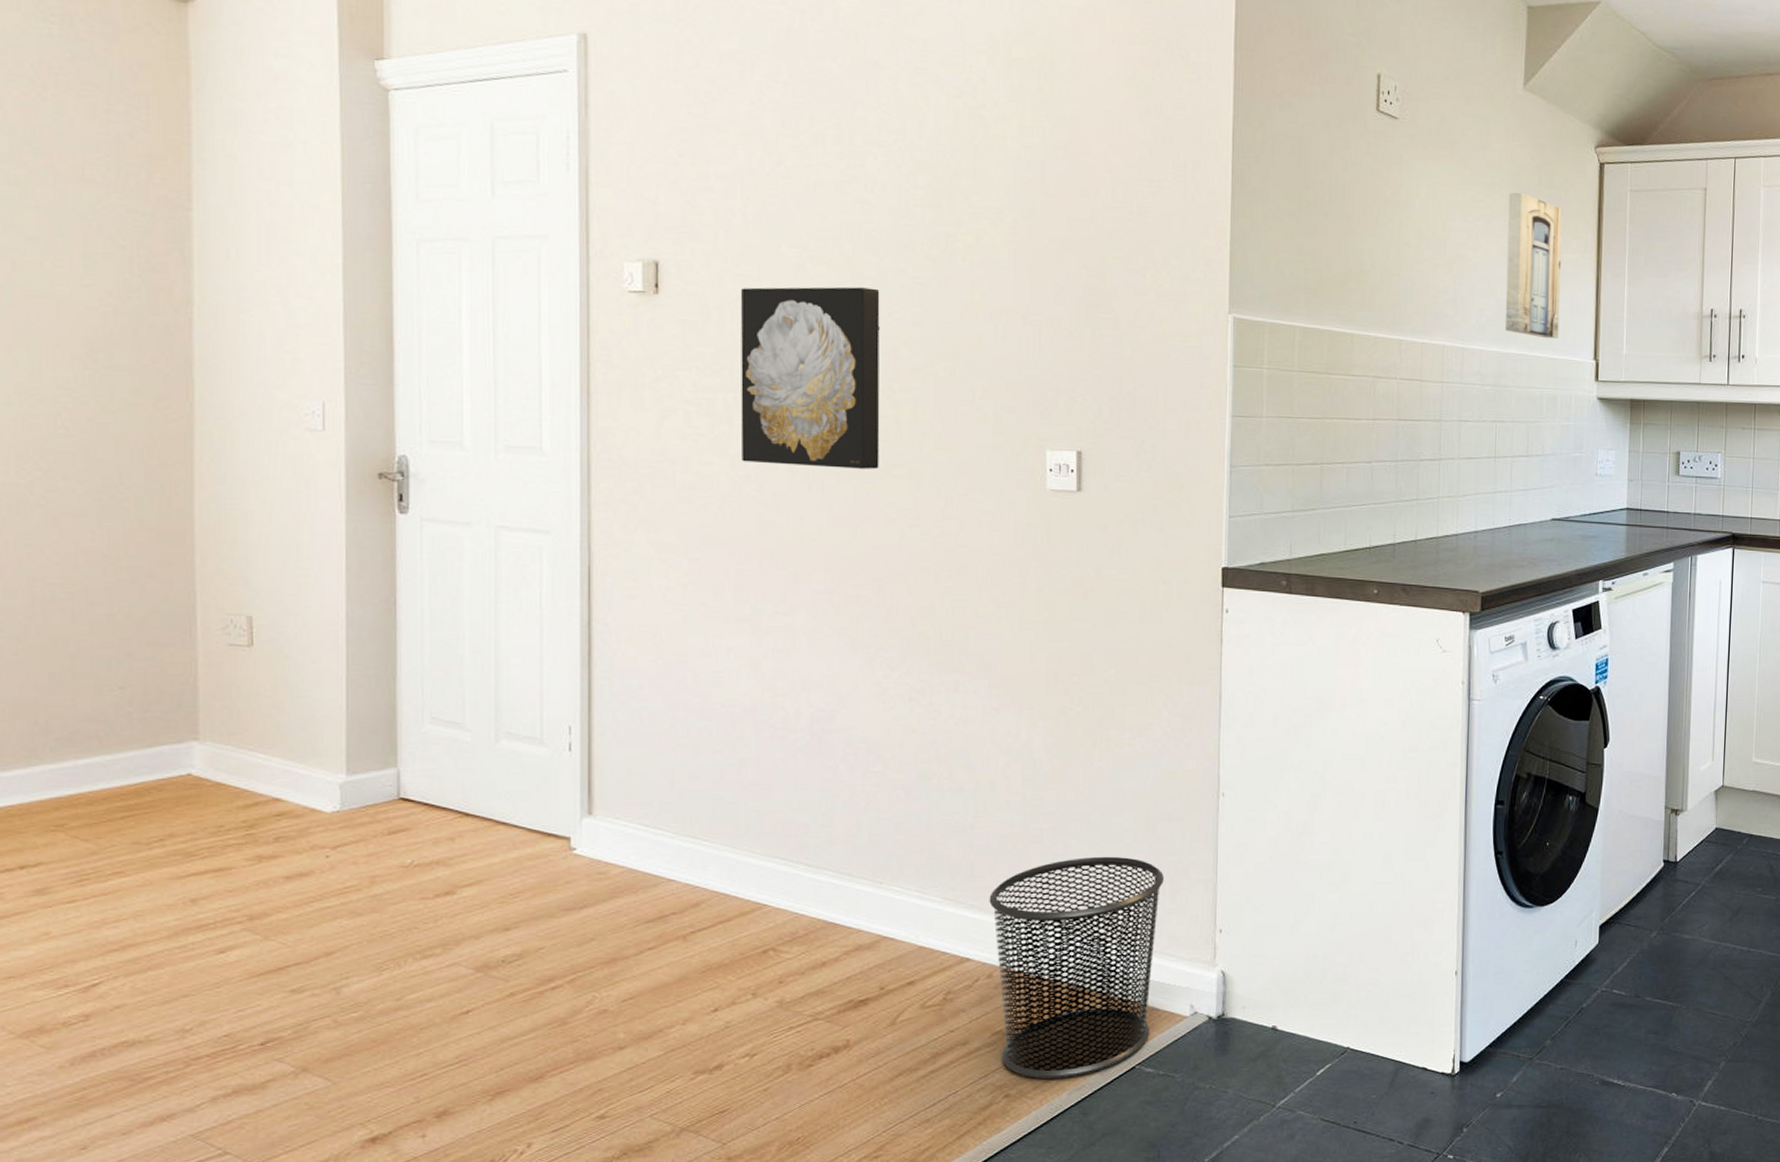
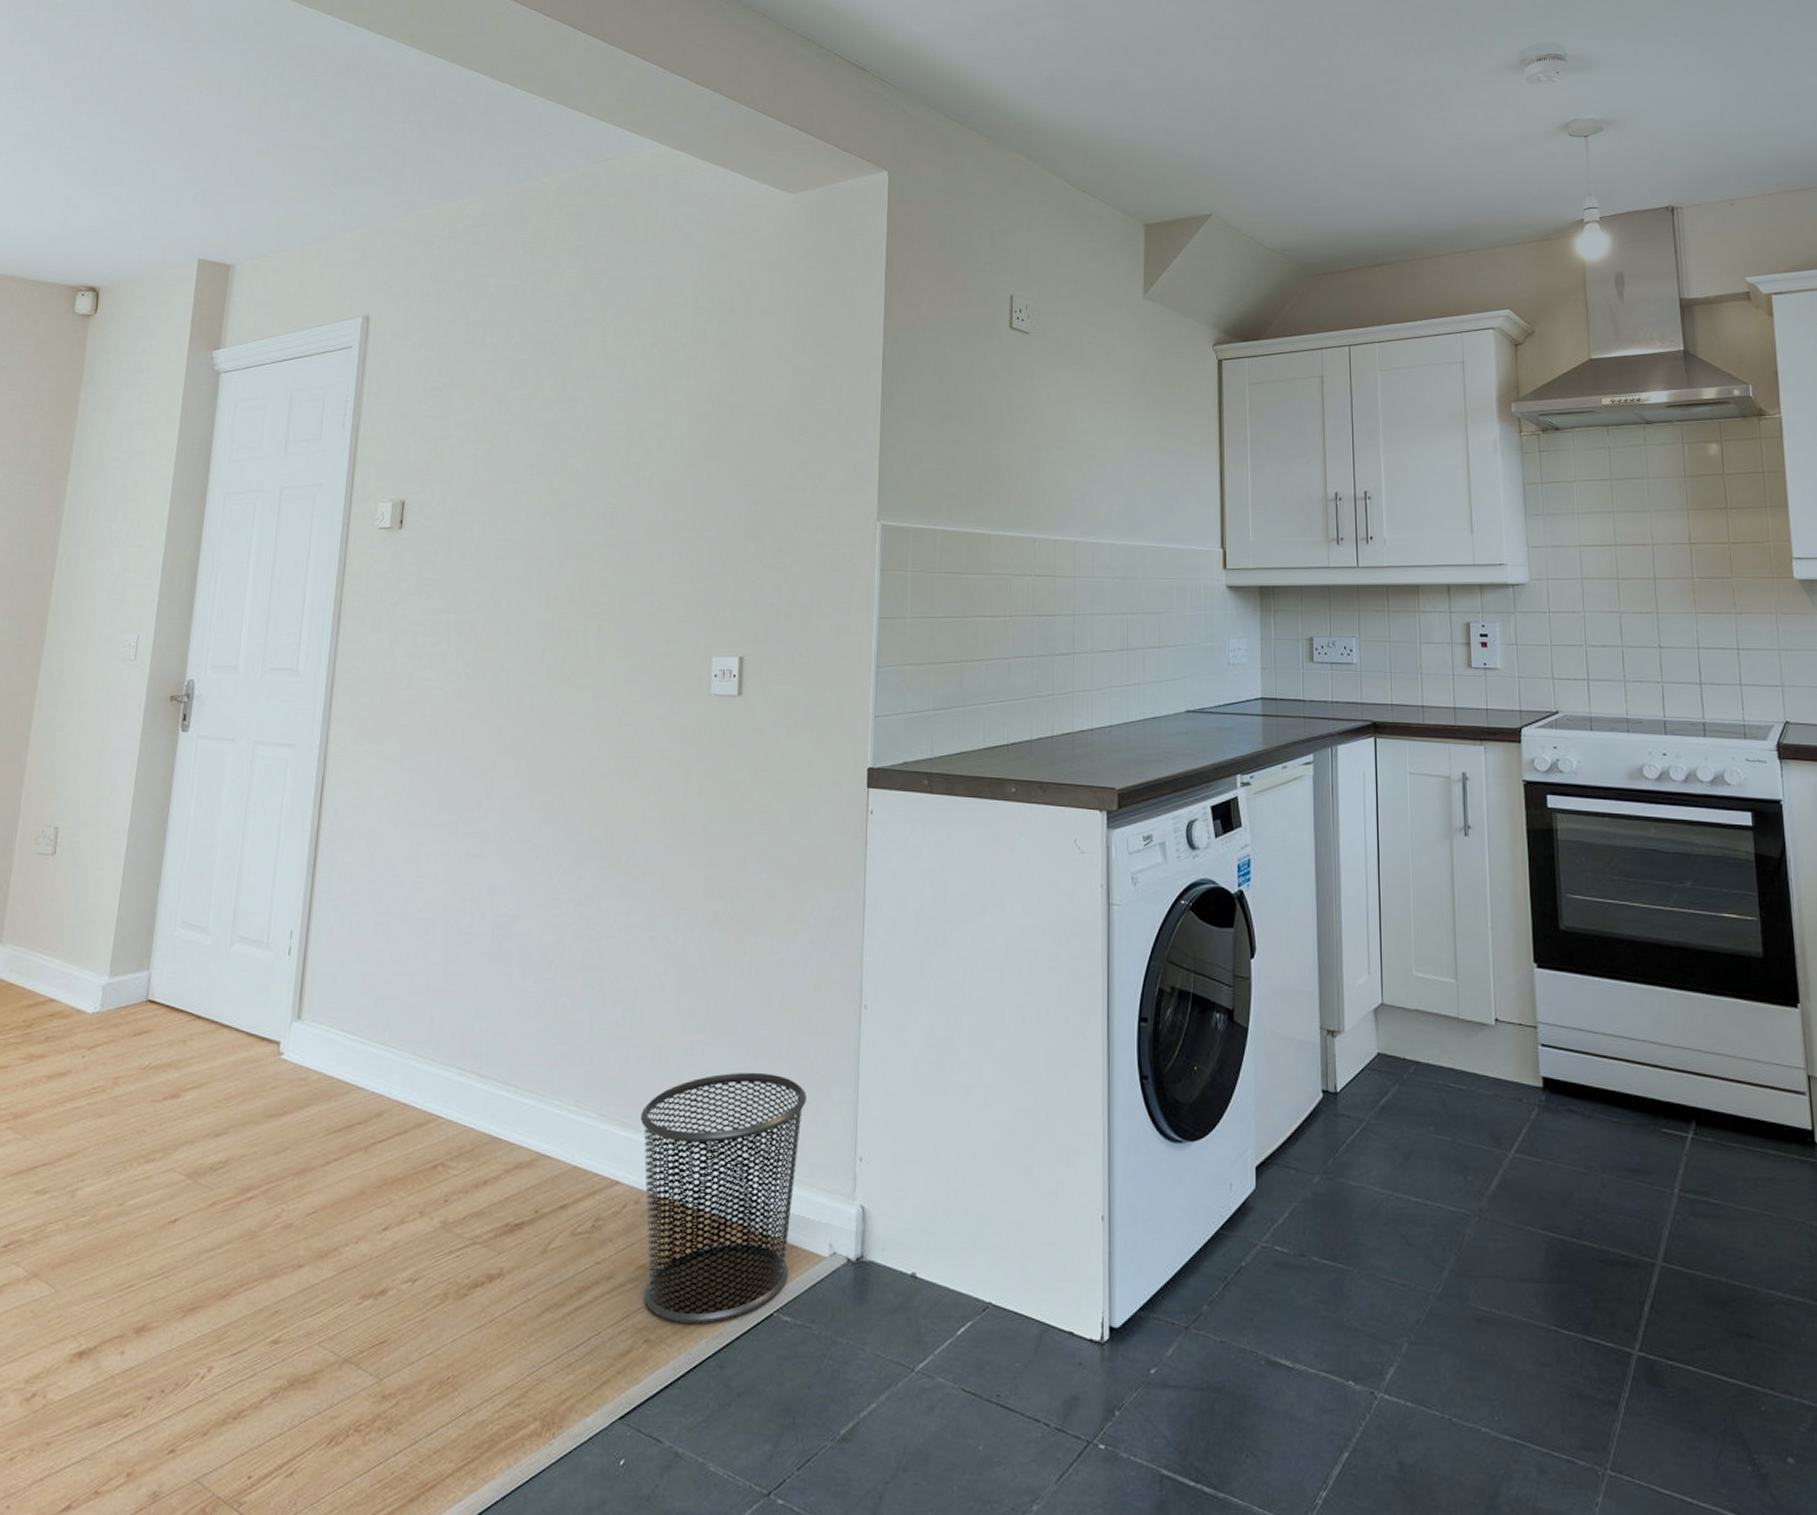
wall art: present [740,286,880,469] -> none [455,514,579,680]
wall art: present [1505,192,1562,339] -> none [1133,392,1186,530]

